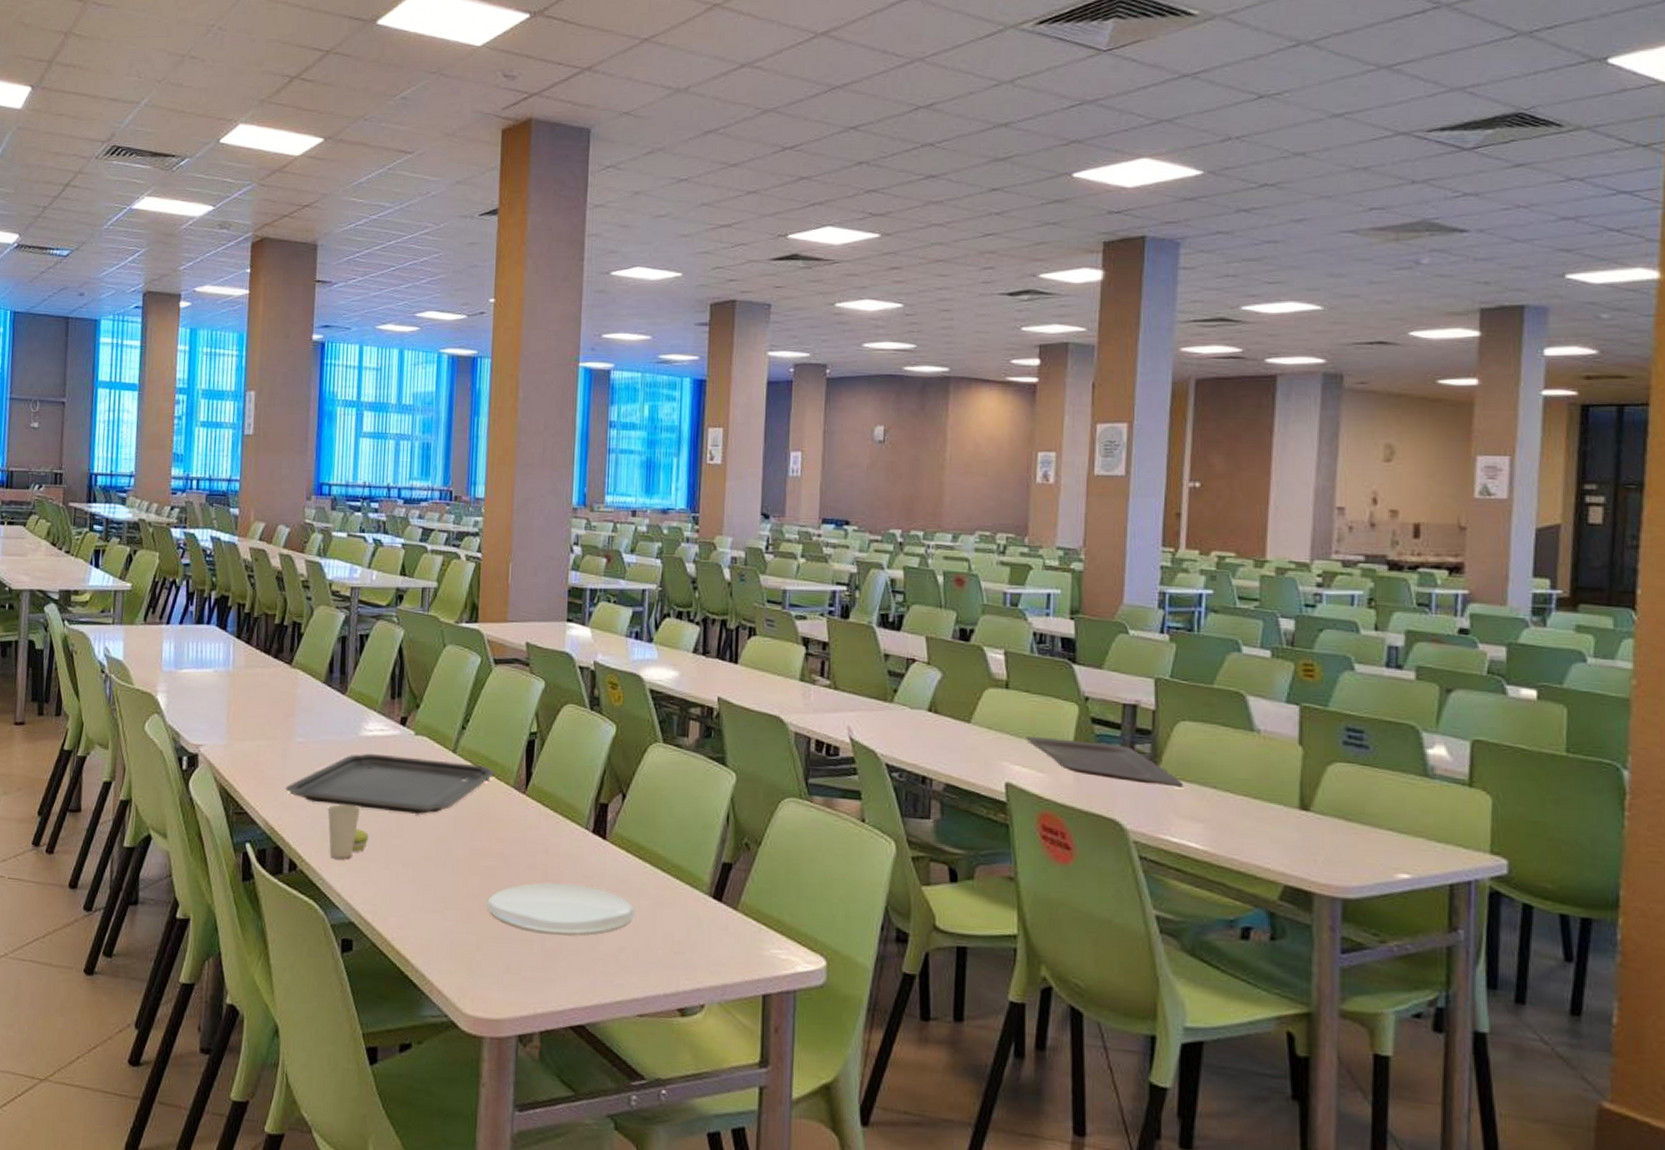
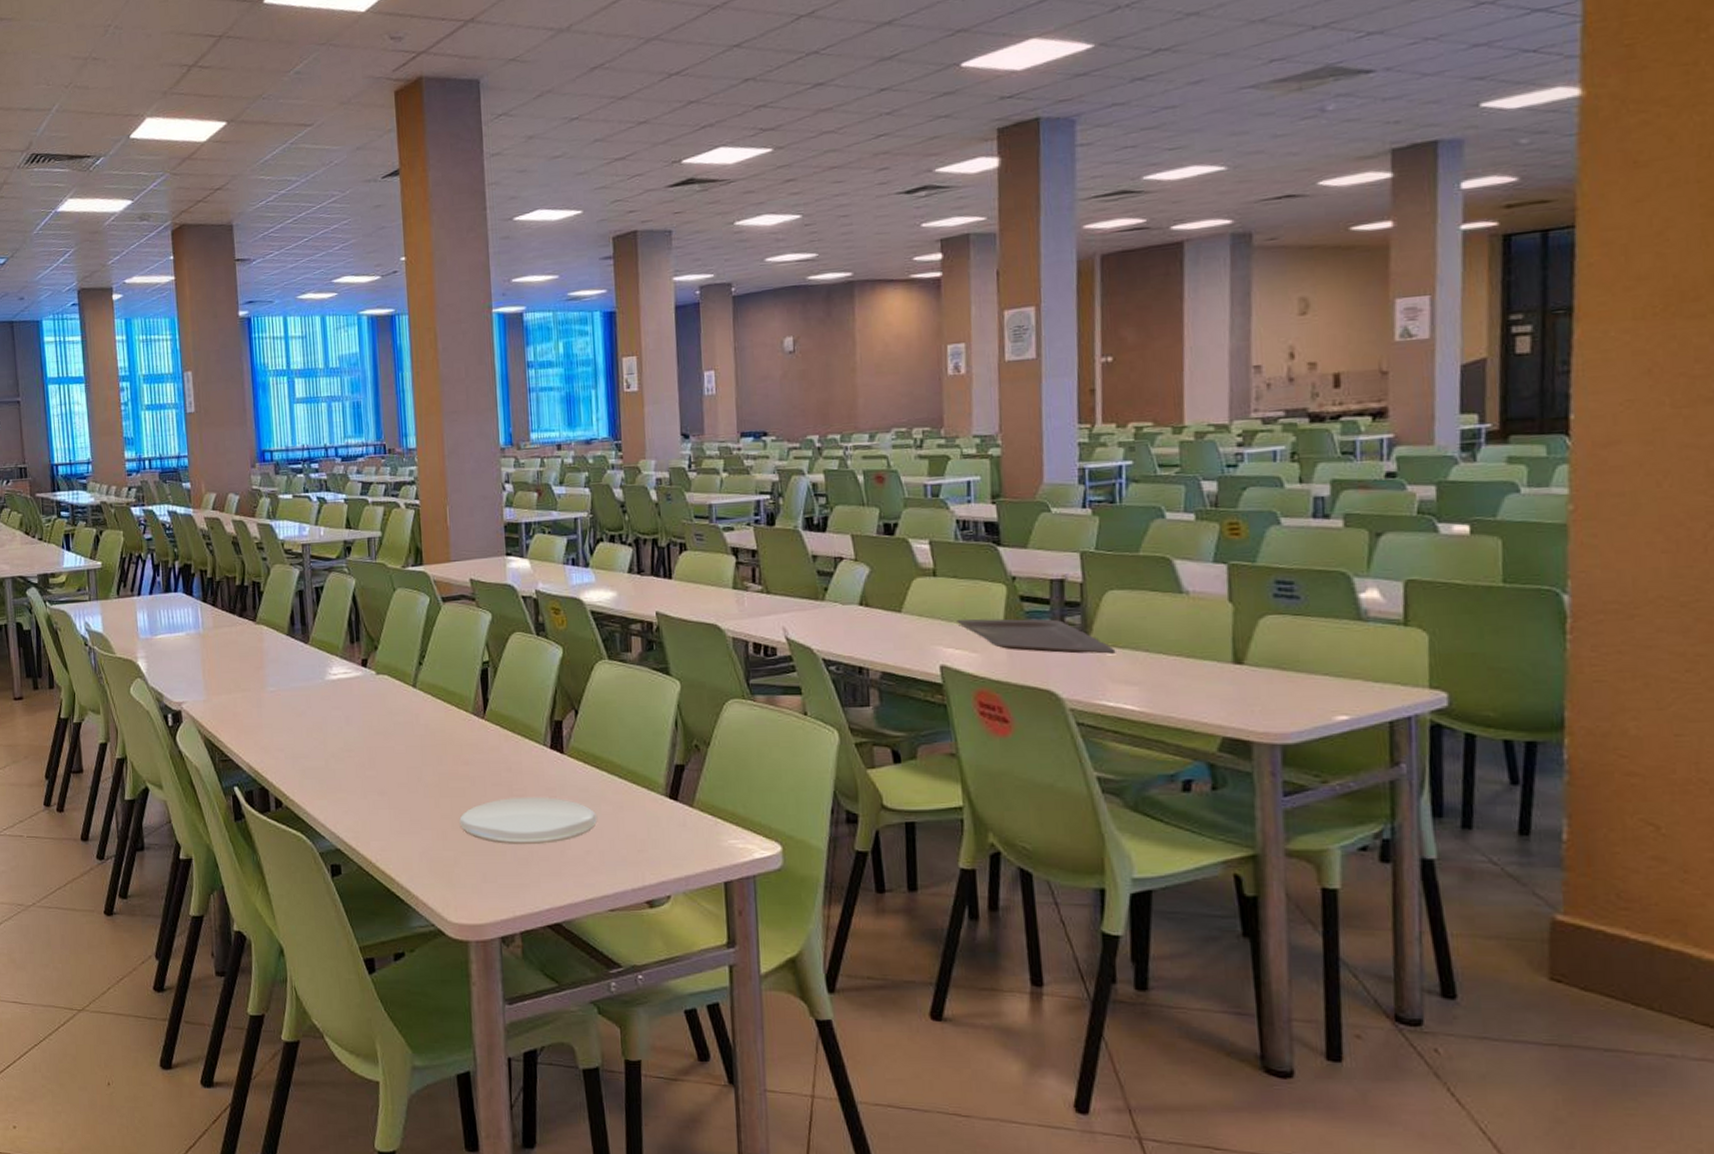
tray: present [285,753,495,814] -> none [263,695,454,746]
cup: present [327,804,370,859] -> none [304,744,345,794]

